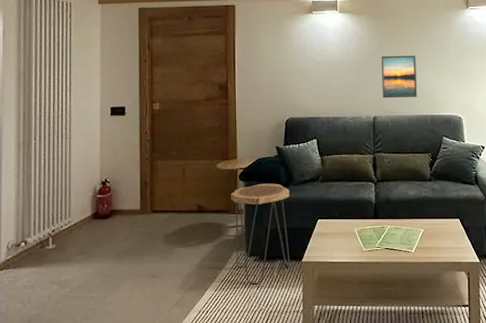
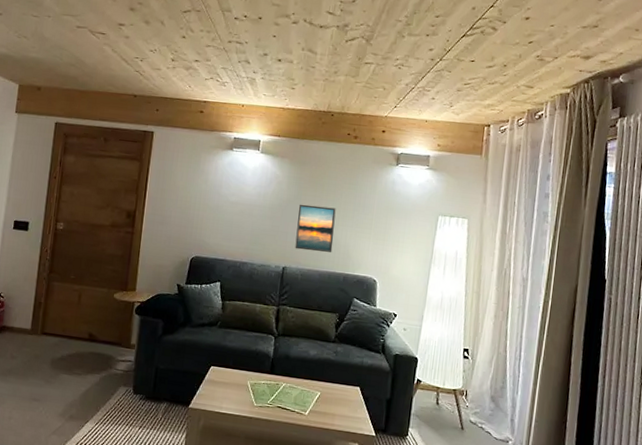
side table: present [230,183,291,284] -> none [120,320,185,424]

